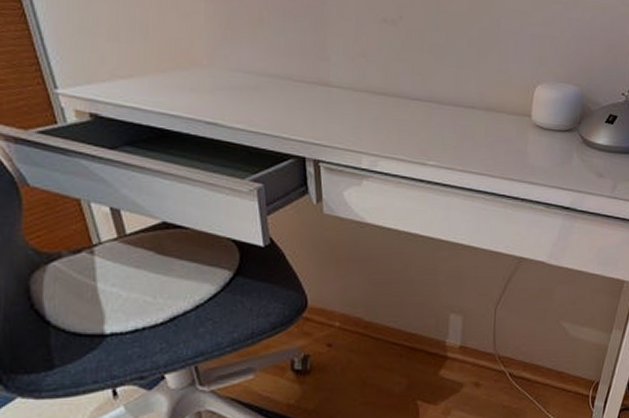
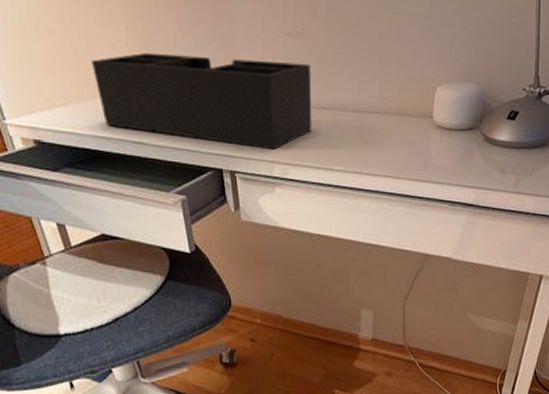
desk organizer: none [163,27,406,140] -> present [91,52,312,150]

